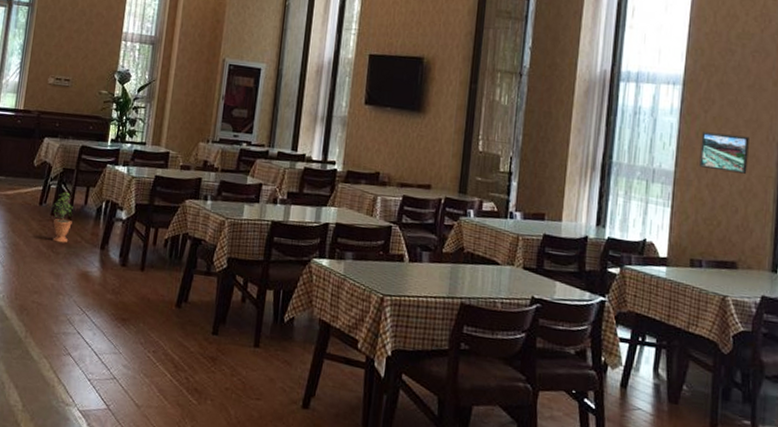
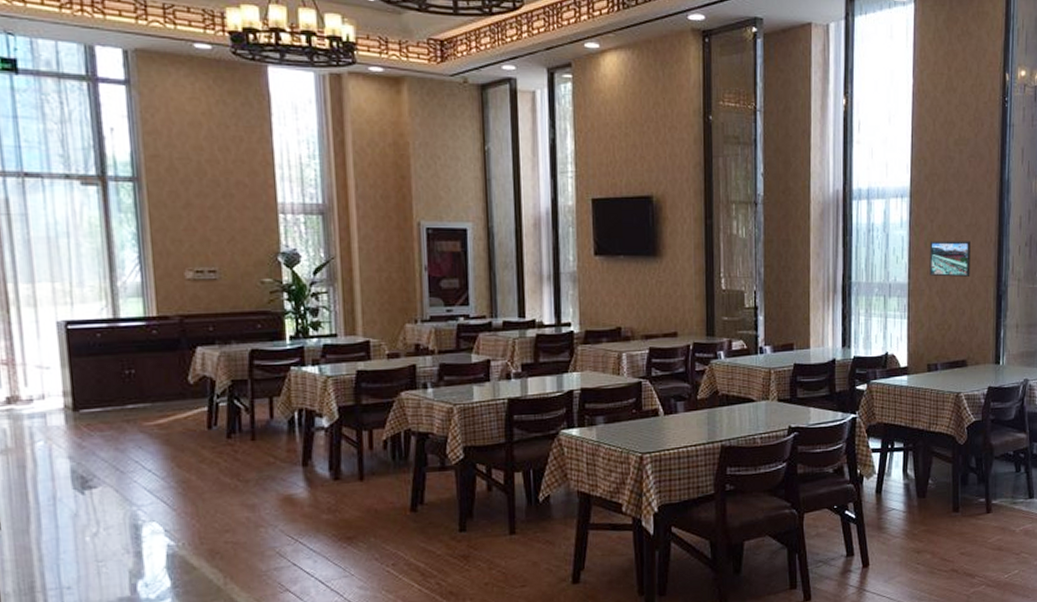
potted plant: present [52,191,73,243] -> none [226,407,258,469]

